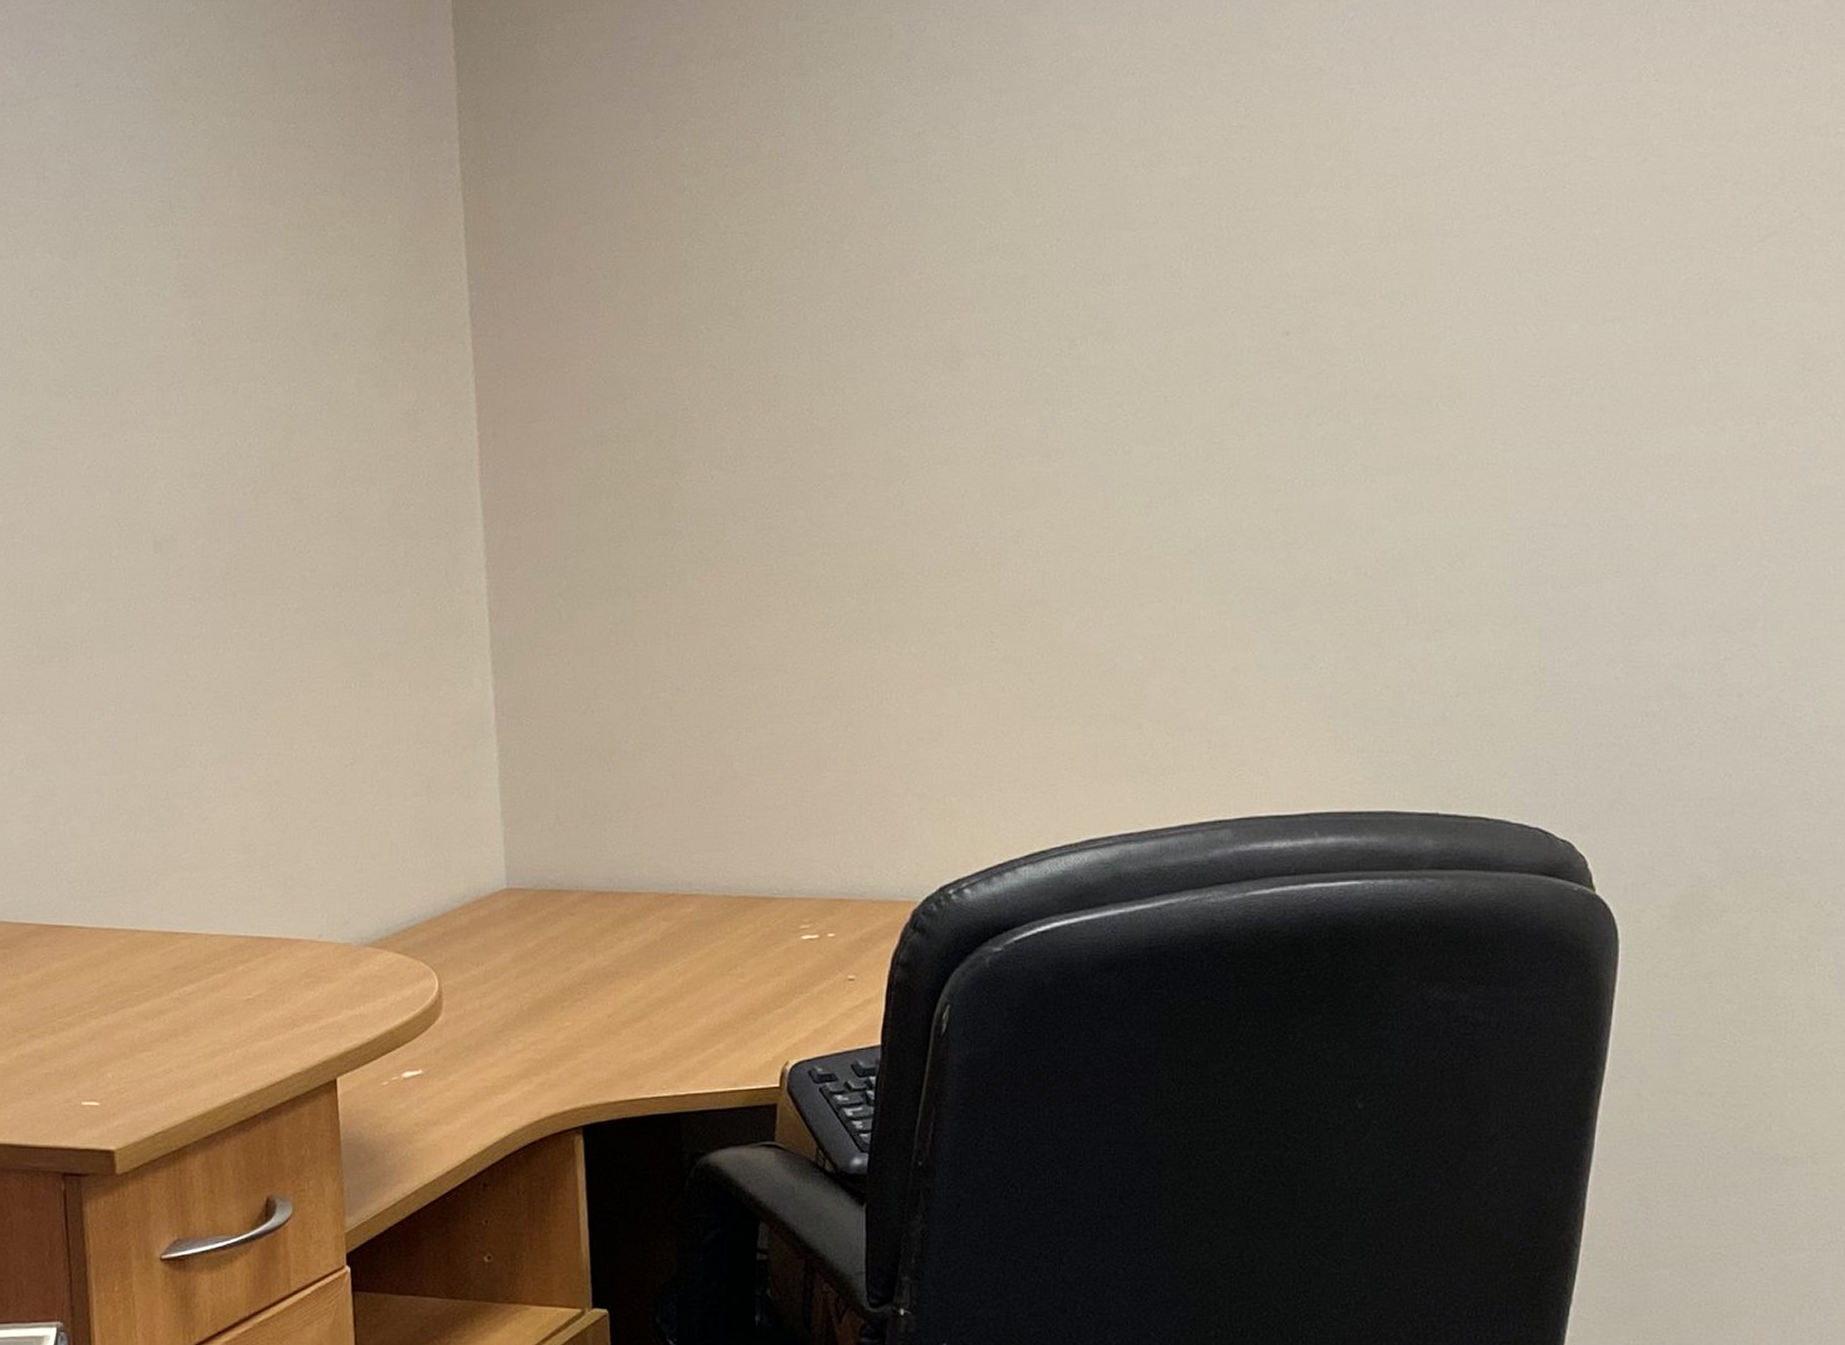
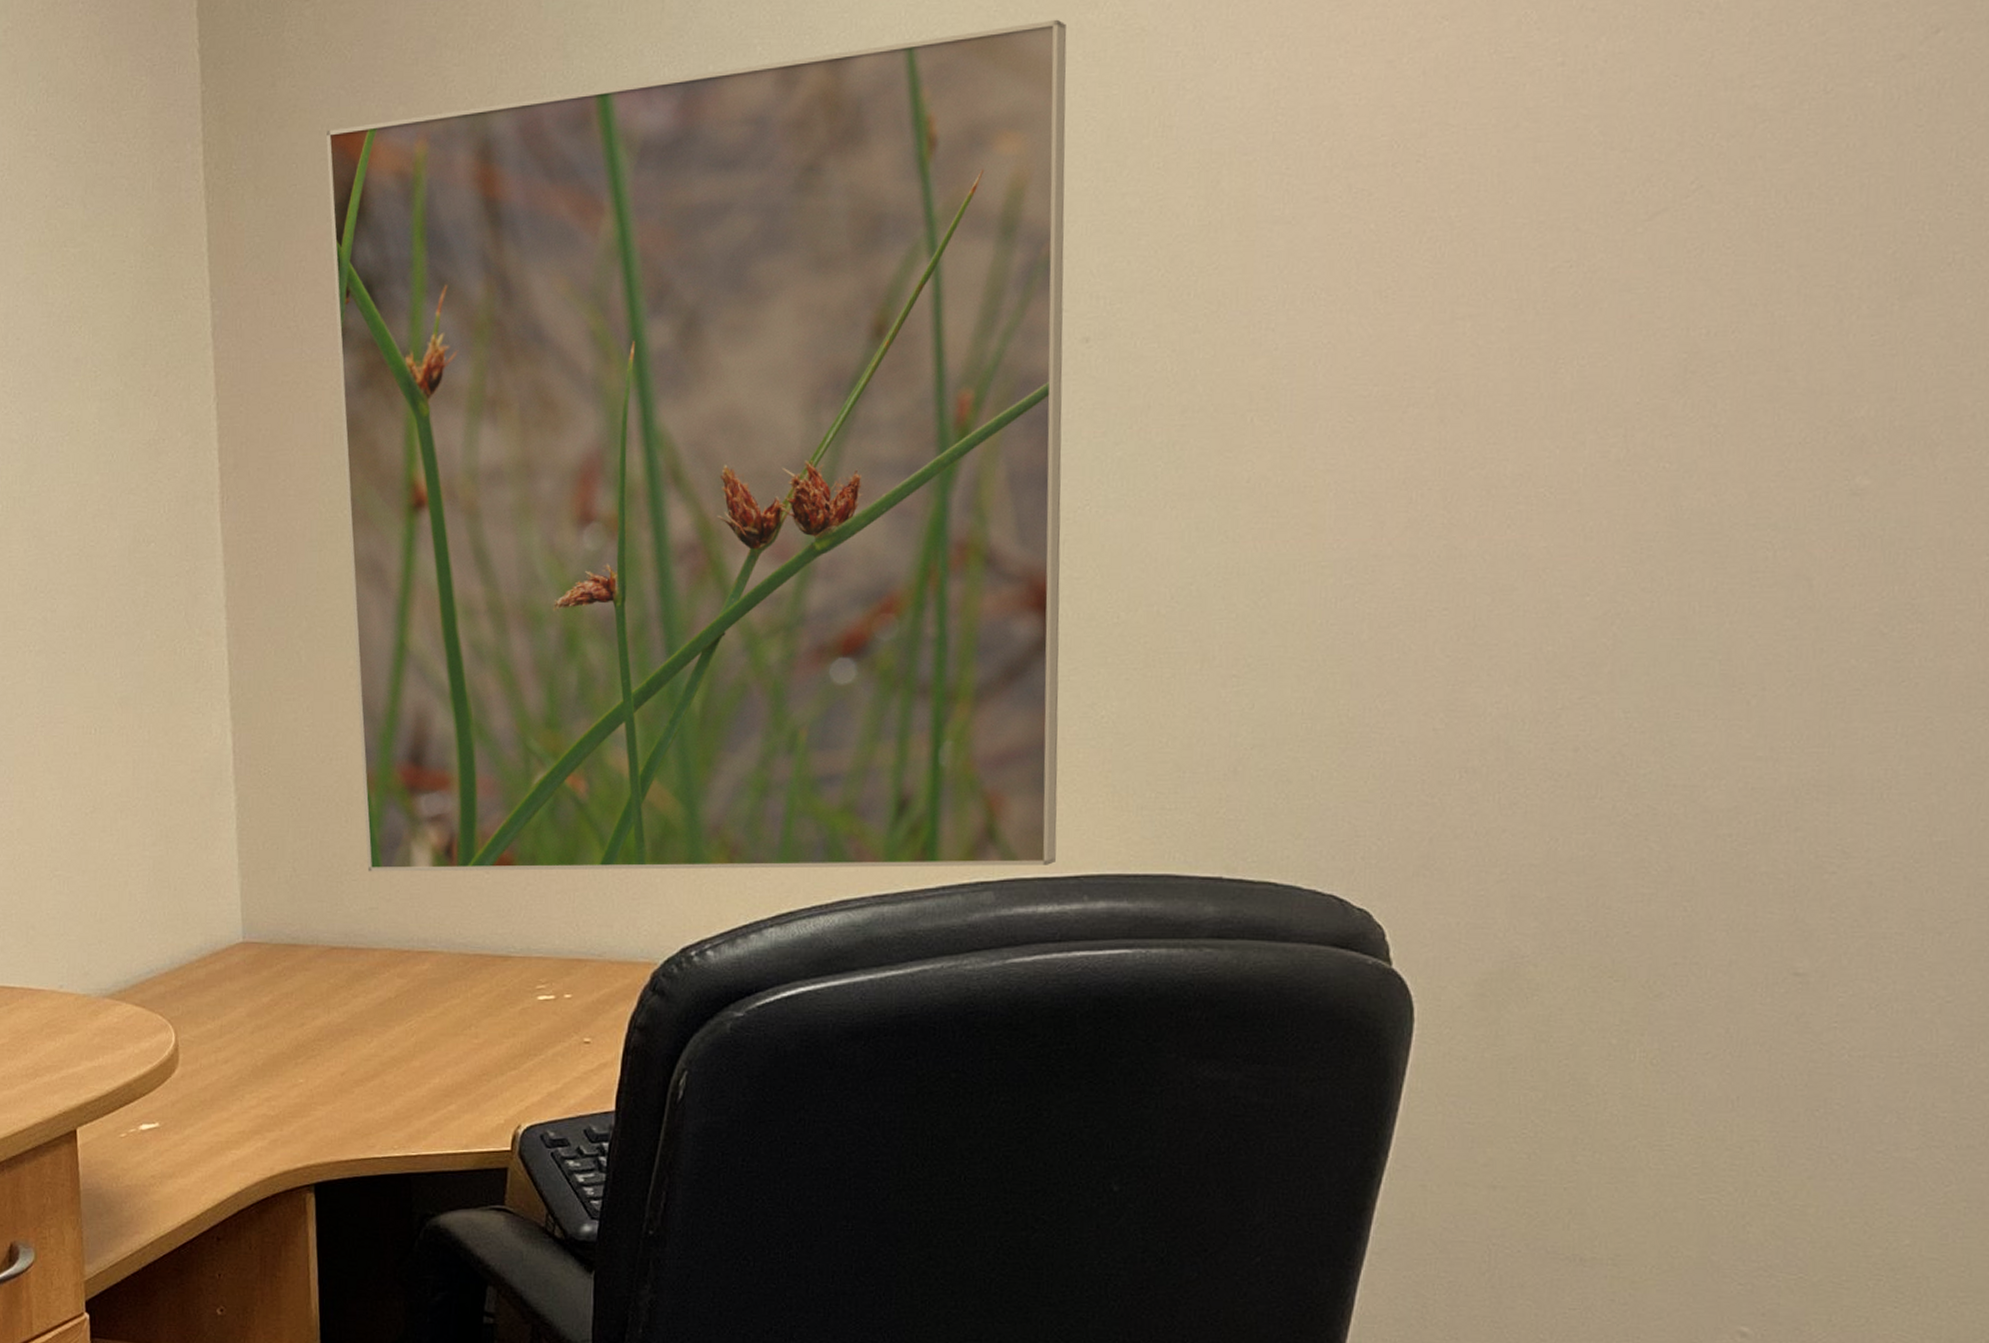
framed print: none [577,58,1286,819] -> present [325,19,1067,872]

